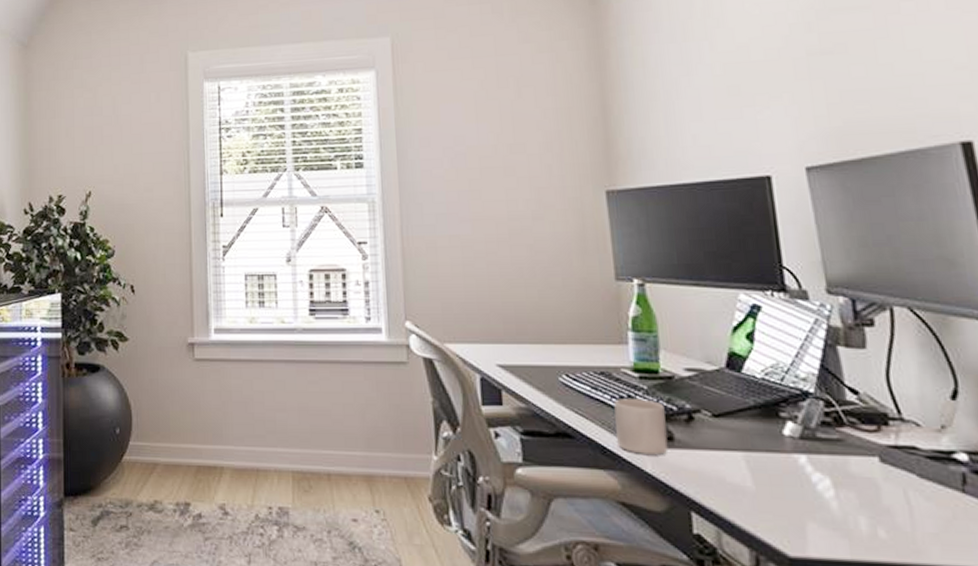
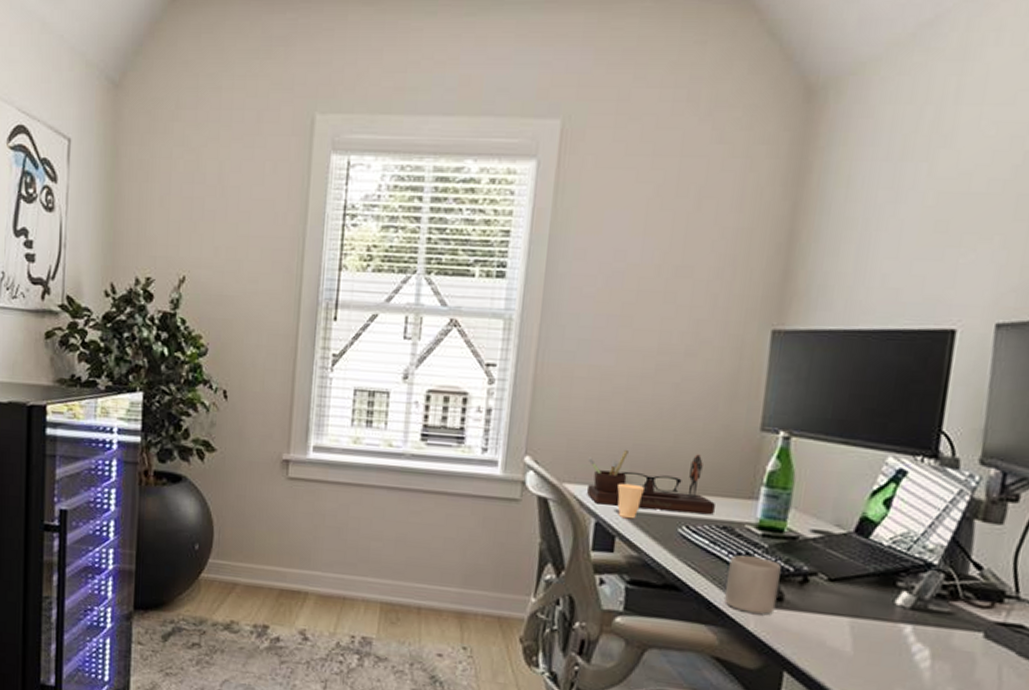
desk organizer: none [463,307,589,361] -> present [587,450,715,514]
cup: none [495,339,520,372] -> present [617,483,644,519]

